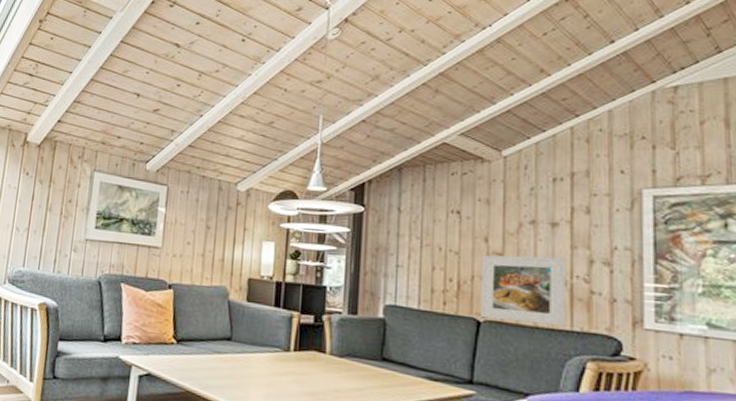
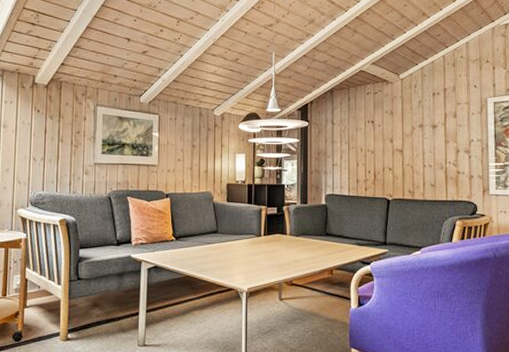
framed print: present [481,254,566,327] -> none [389,149,443,198]

